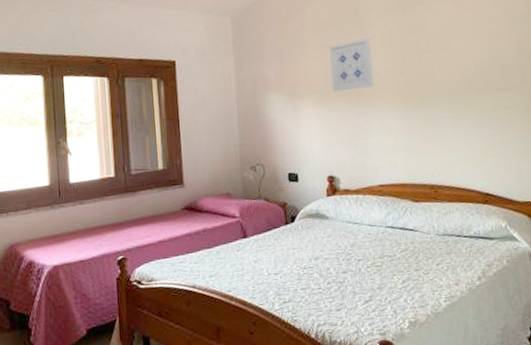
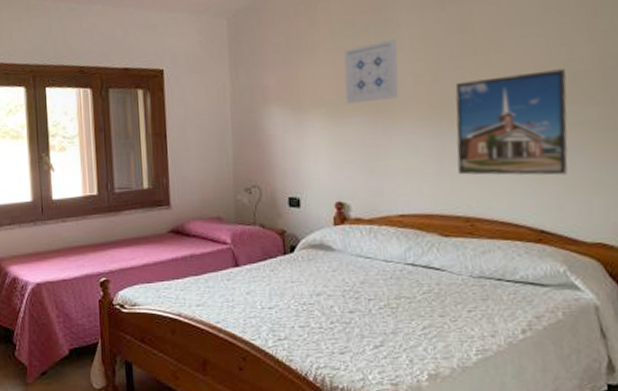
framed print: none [417,64,502,150] -> present [455,69,568,176]

